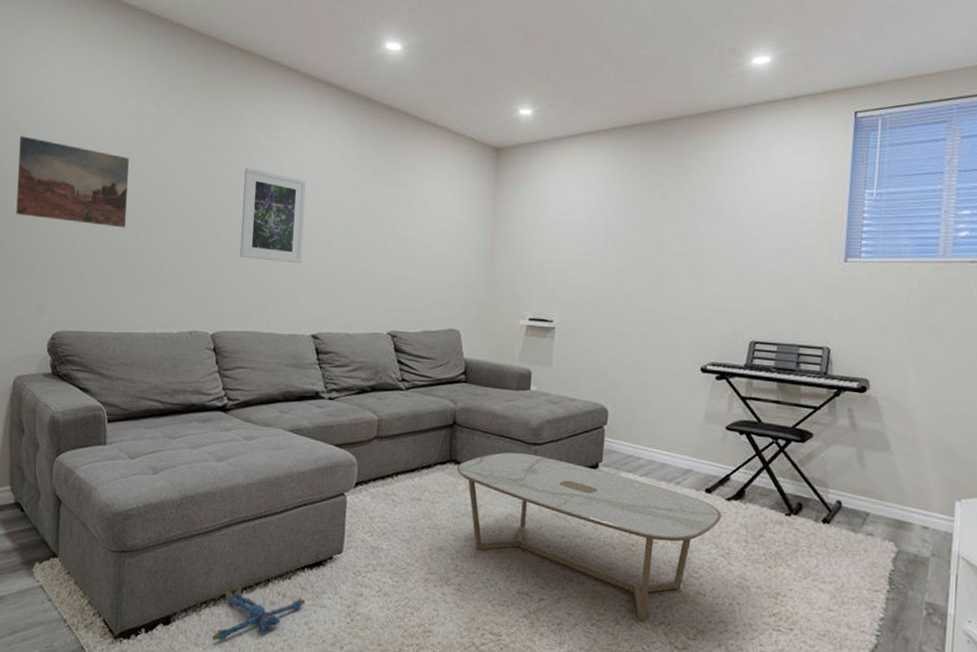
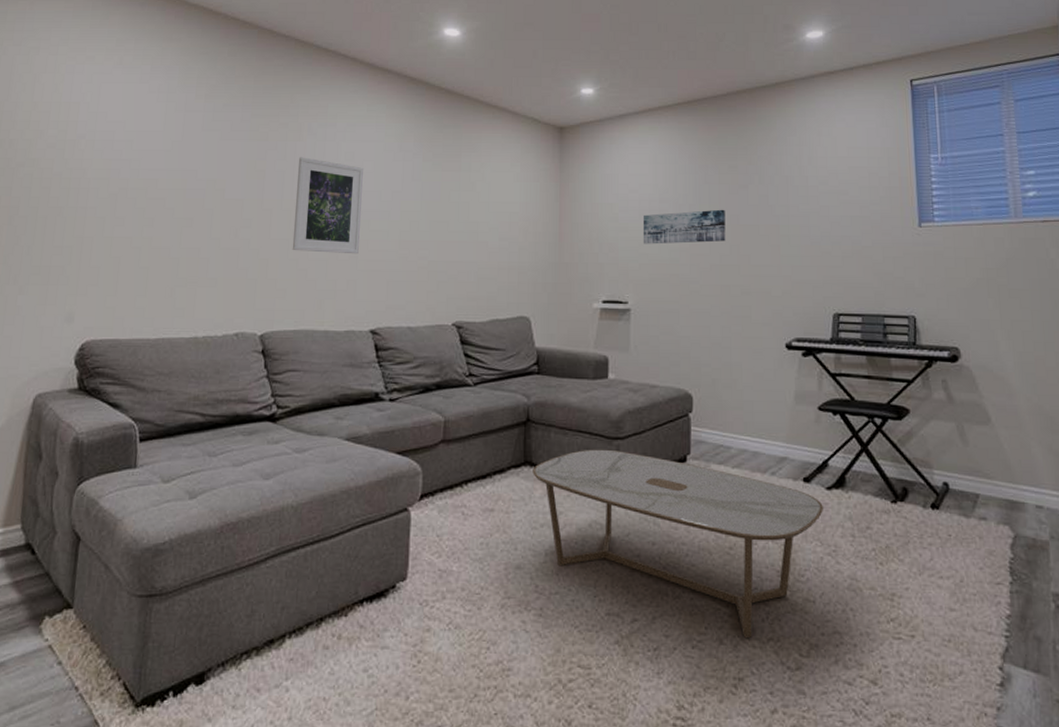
wall art: present [16,136,129,228] -> none [49,133,175,225]
plush toy: present [213,586,306,641] -> none [254,630,364,700]
wall art: none [571,236,654,268] -> present [643,209,726,244]

